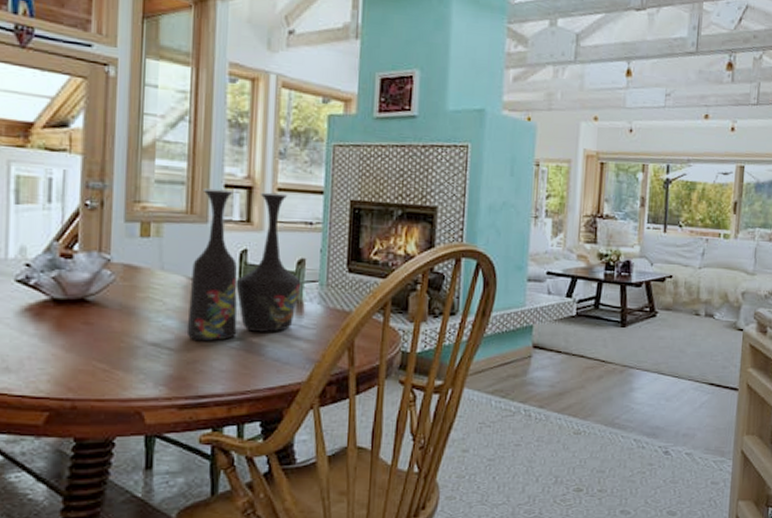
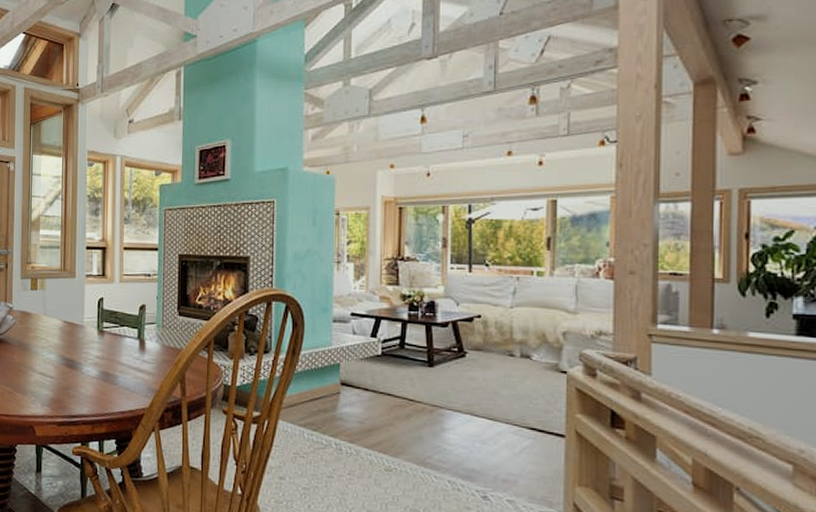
vase: present [186,188,301,341] -> none [62,250,143,372]

